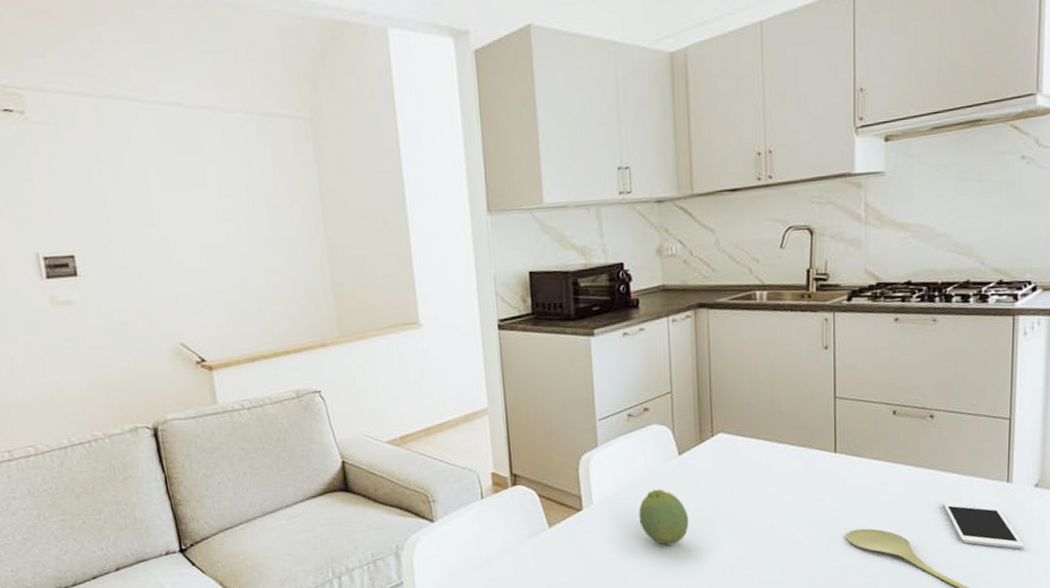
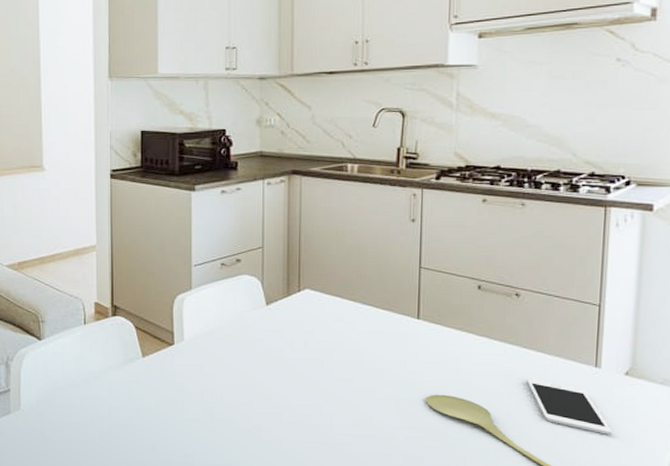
fruit: present [639,489,689,547] -> none [226,334,273,388]

